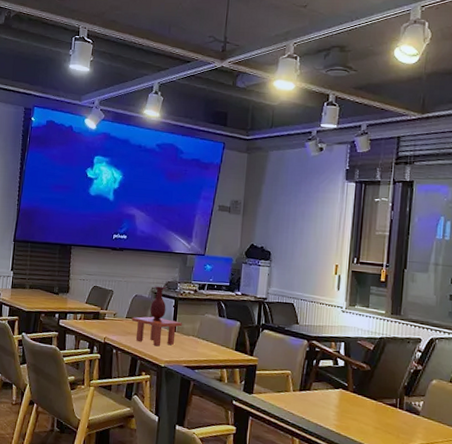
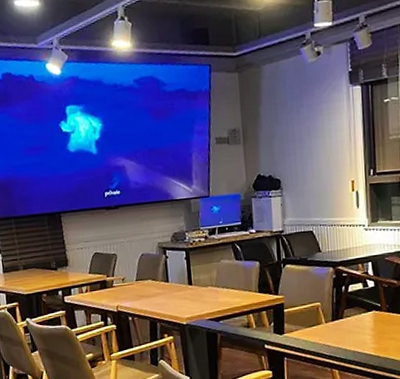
vase: present [131,286,182,347] -> none [142,239,198,305]

